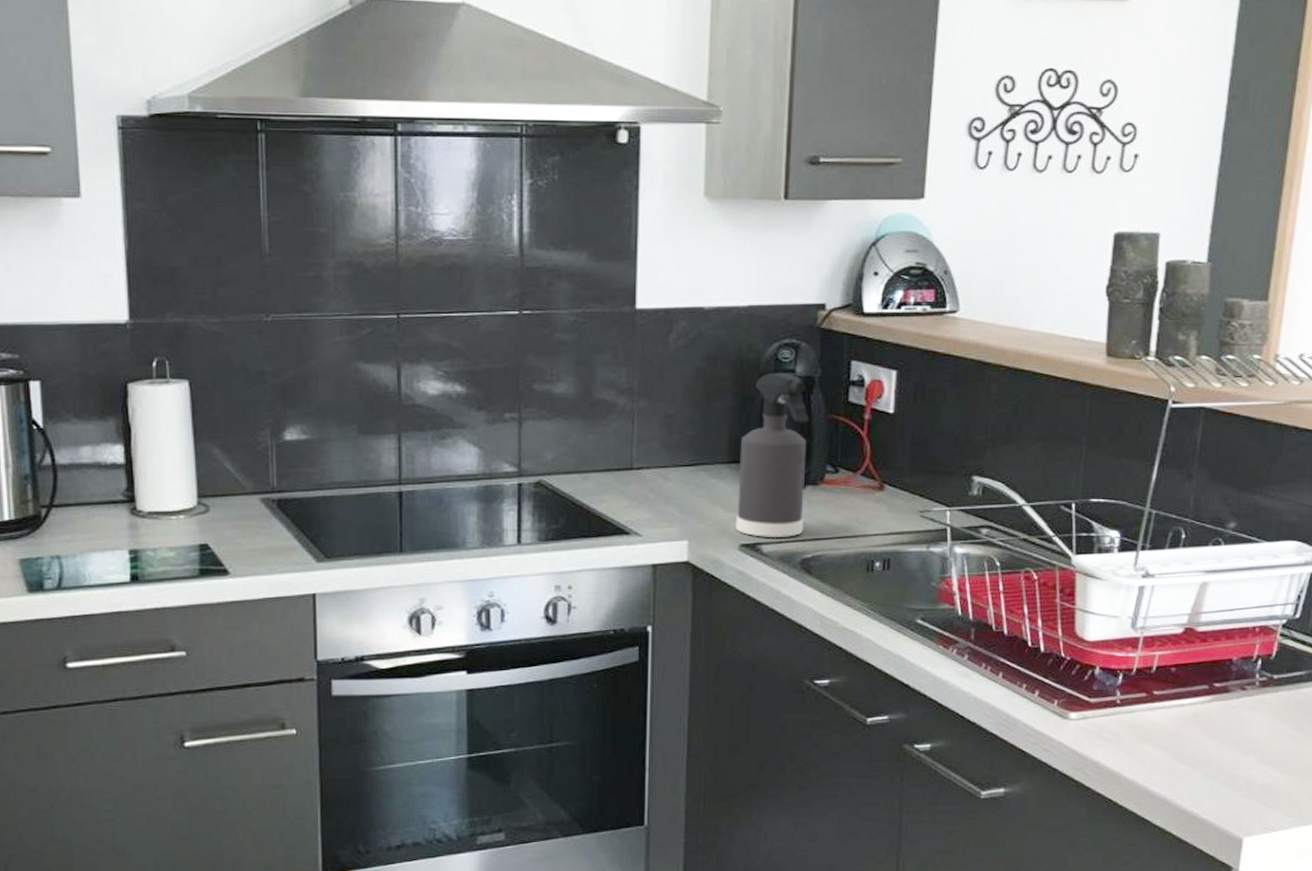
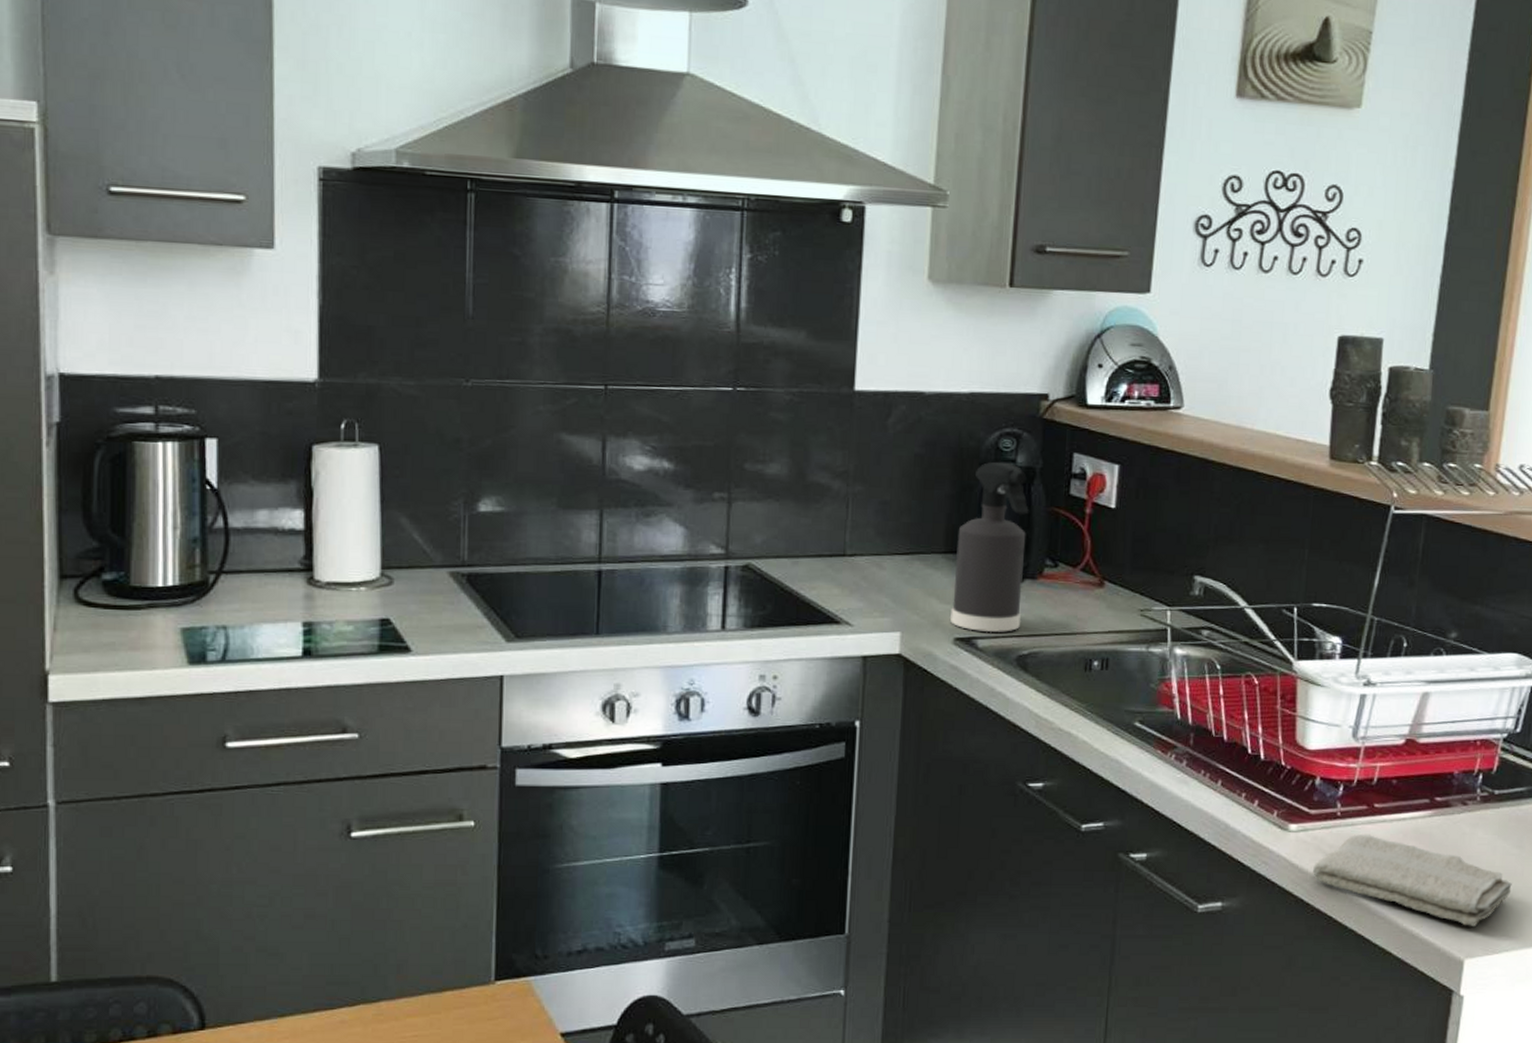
washcloth: none [1092,721,1291,807] -> present [1312,834,1512,928]

